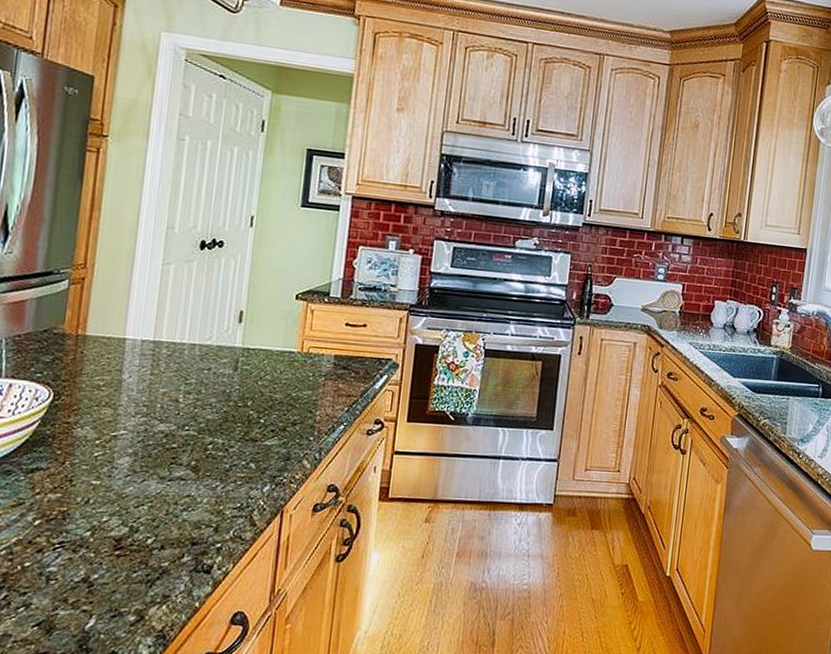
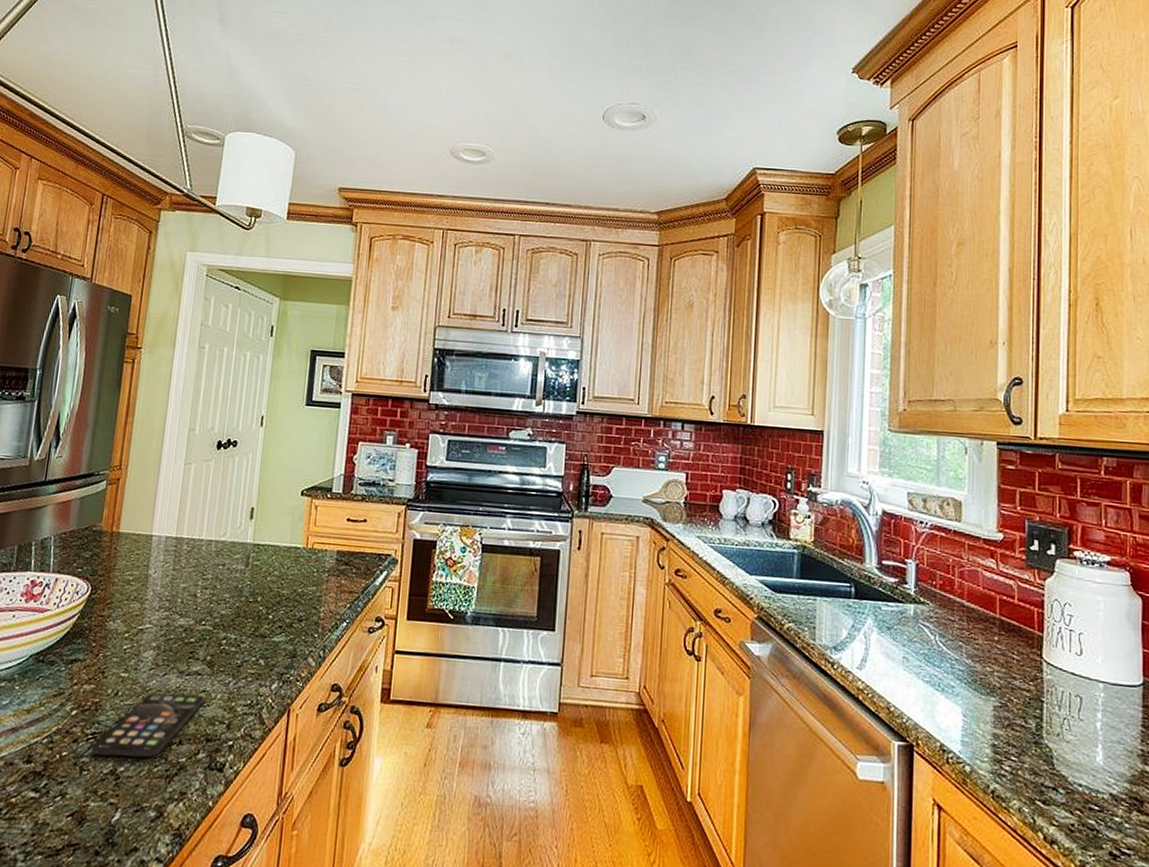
smartphone: none [59,499,188,564] -> present [91,692,204,758]

